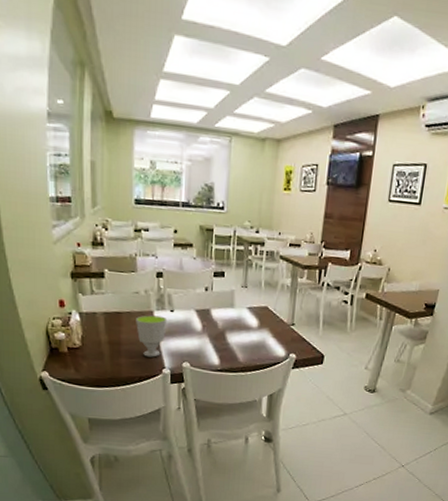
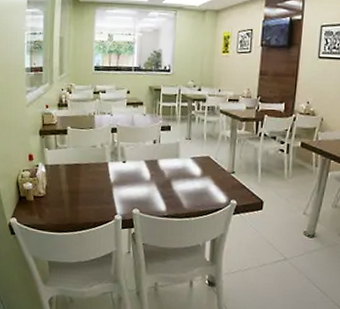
cup: present [136,315,167,357] -> none [92,166,120,205]

